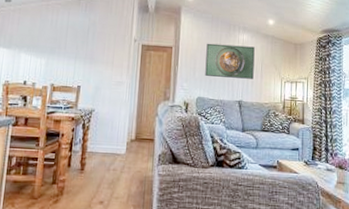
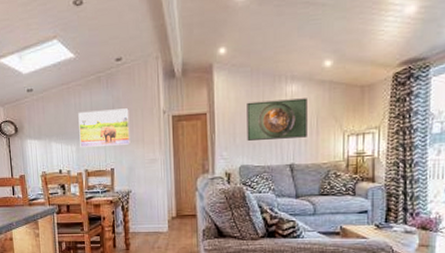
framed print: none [50,28,103,65] -> present [78,108,131,147]

